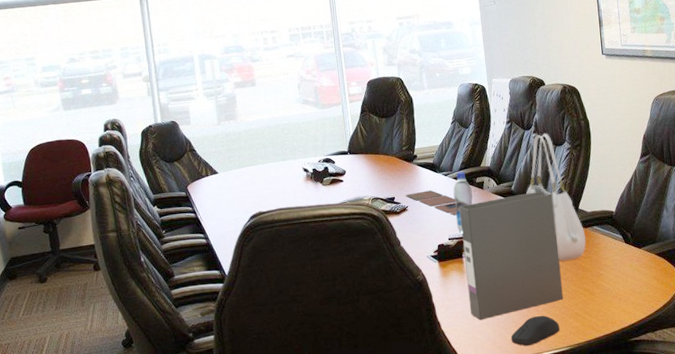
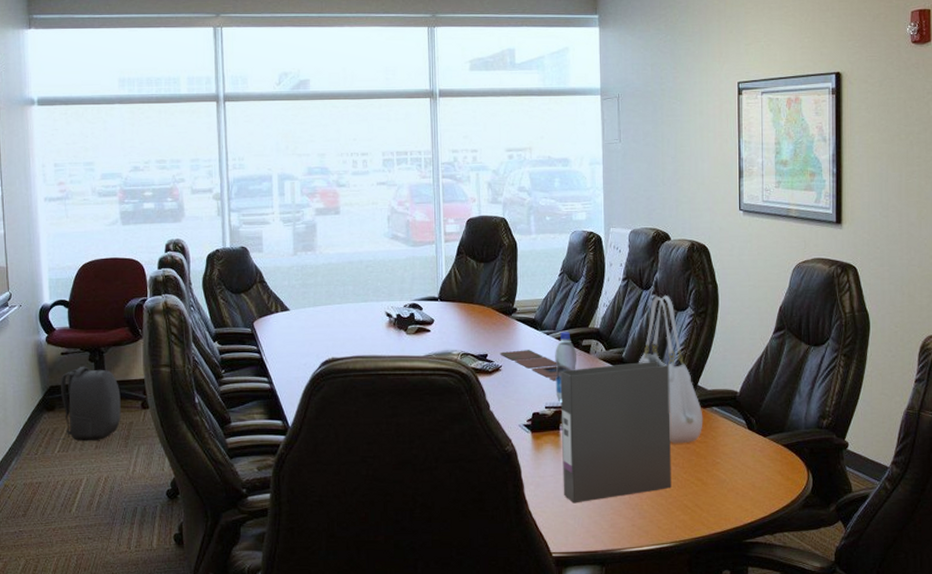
backpack: none [20,237,77,306] -> present [56,366,121,442]
computer mouse: present [511,315,560,347] -> none [607,504,665,538]

